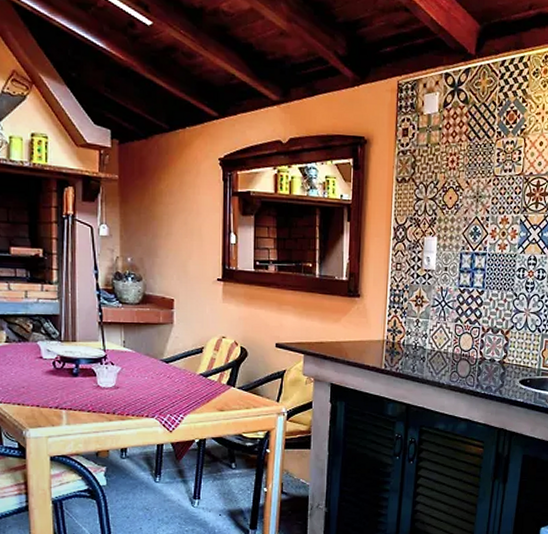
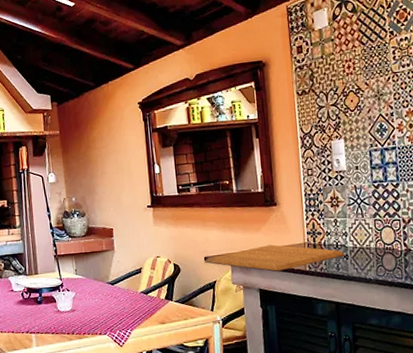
chopping board: none [276,338,422,367] -> present [205,244,345,271]

